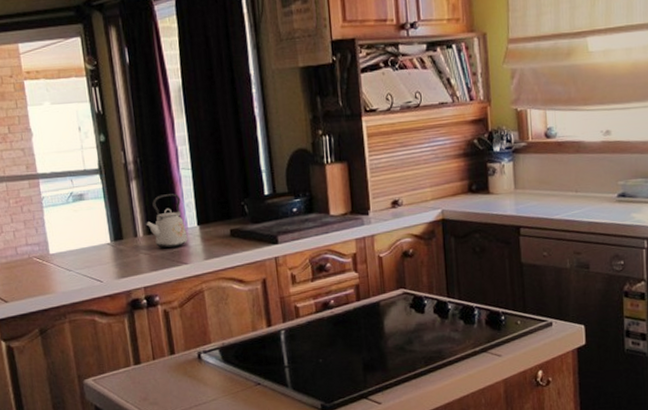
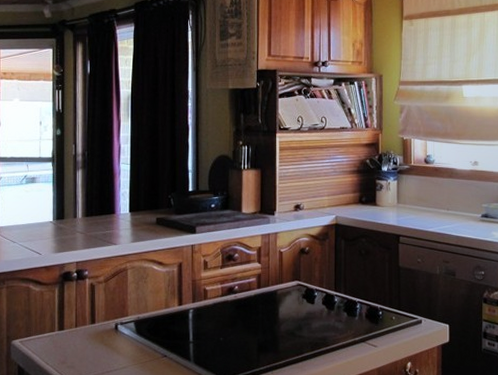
kettle: present [145,194,188,249] -> none [84,184,120,230]

